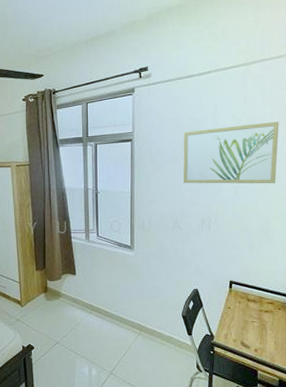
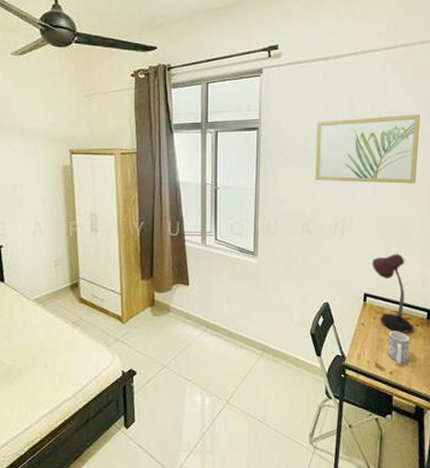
desk lamp: none [236,246,276,316] -> present [371,254,414,333]
mug: none [252,314,273,343] -> present [387,331,410,364]

